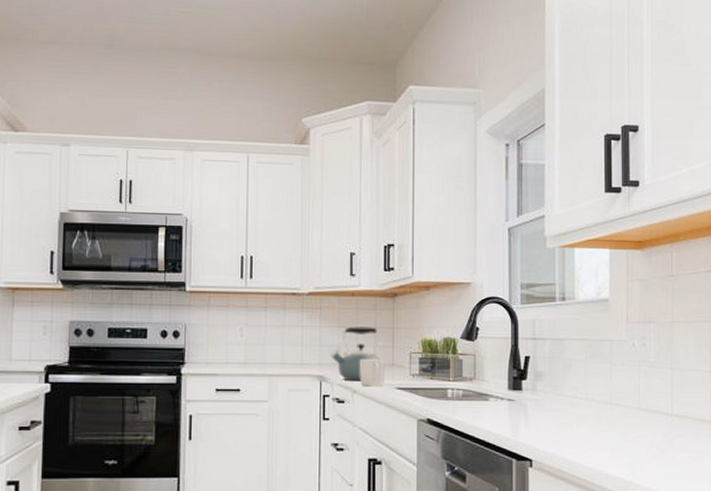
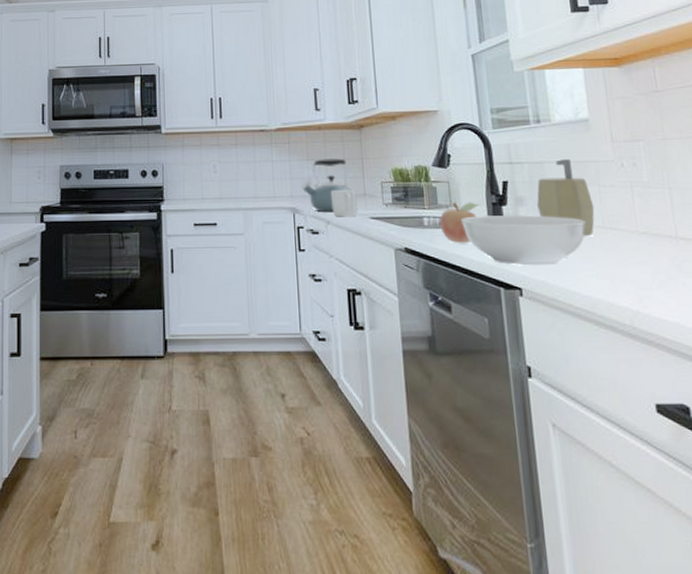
fruit: none [462,375,502,416] -> present [439,202,480,244]
bowl: none [482,389,596,438] -> present [460,215,587,266]
soap dispenser: none [554,337,605,412] -> present [537,159,595,237]

